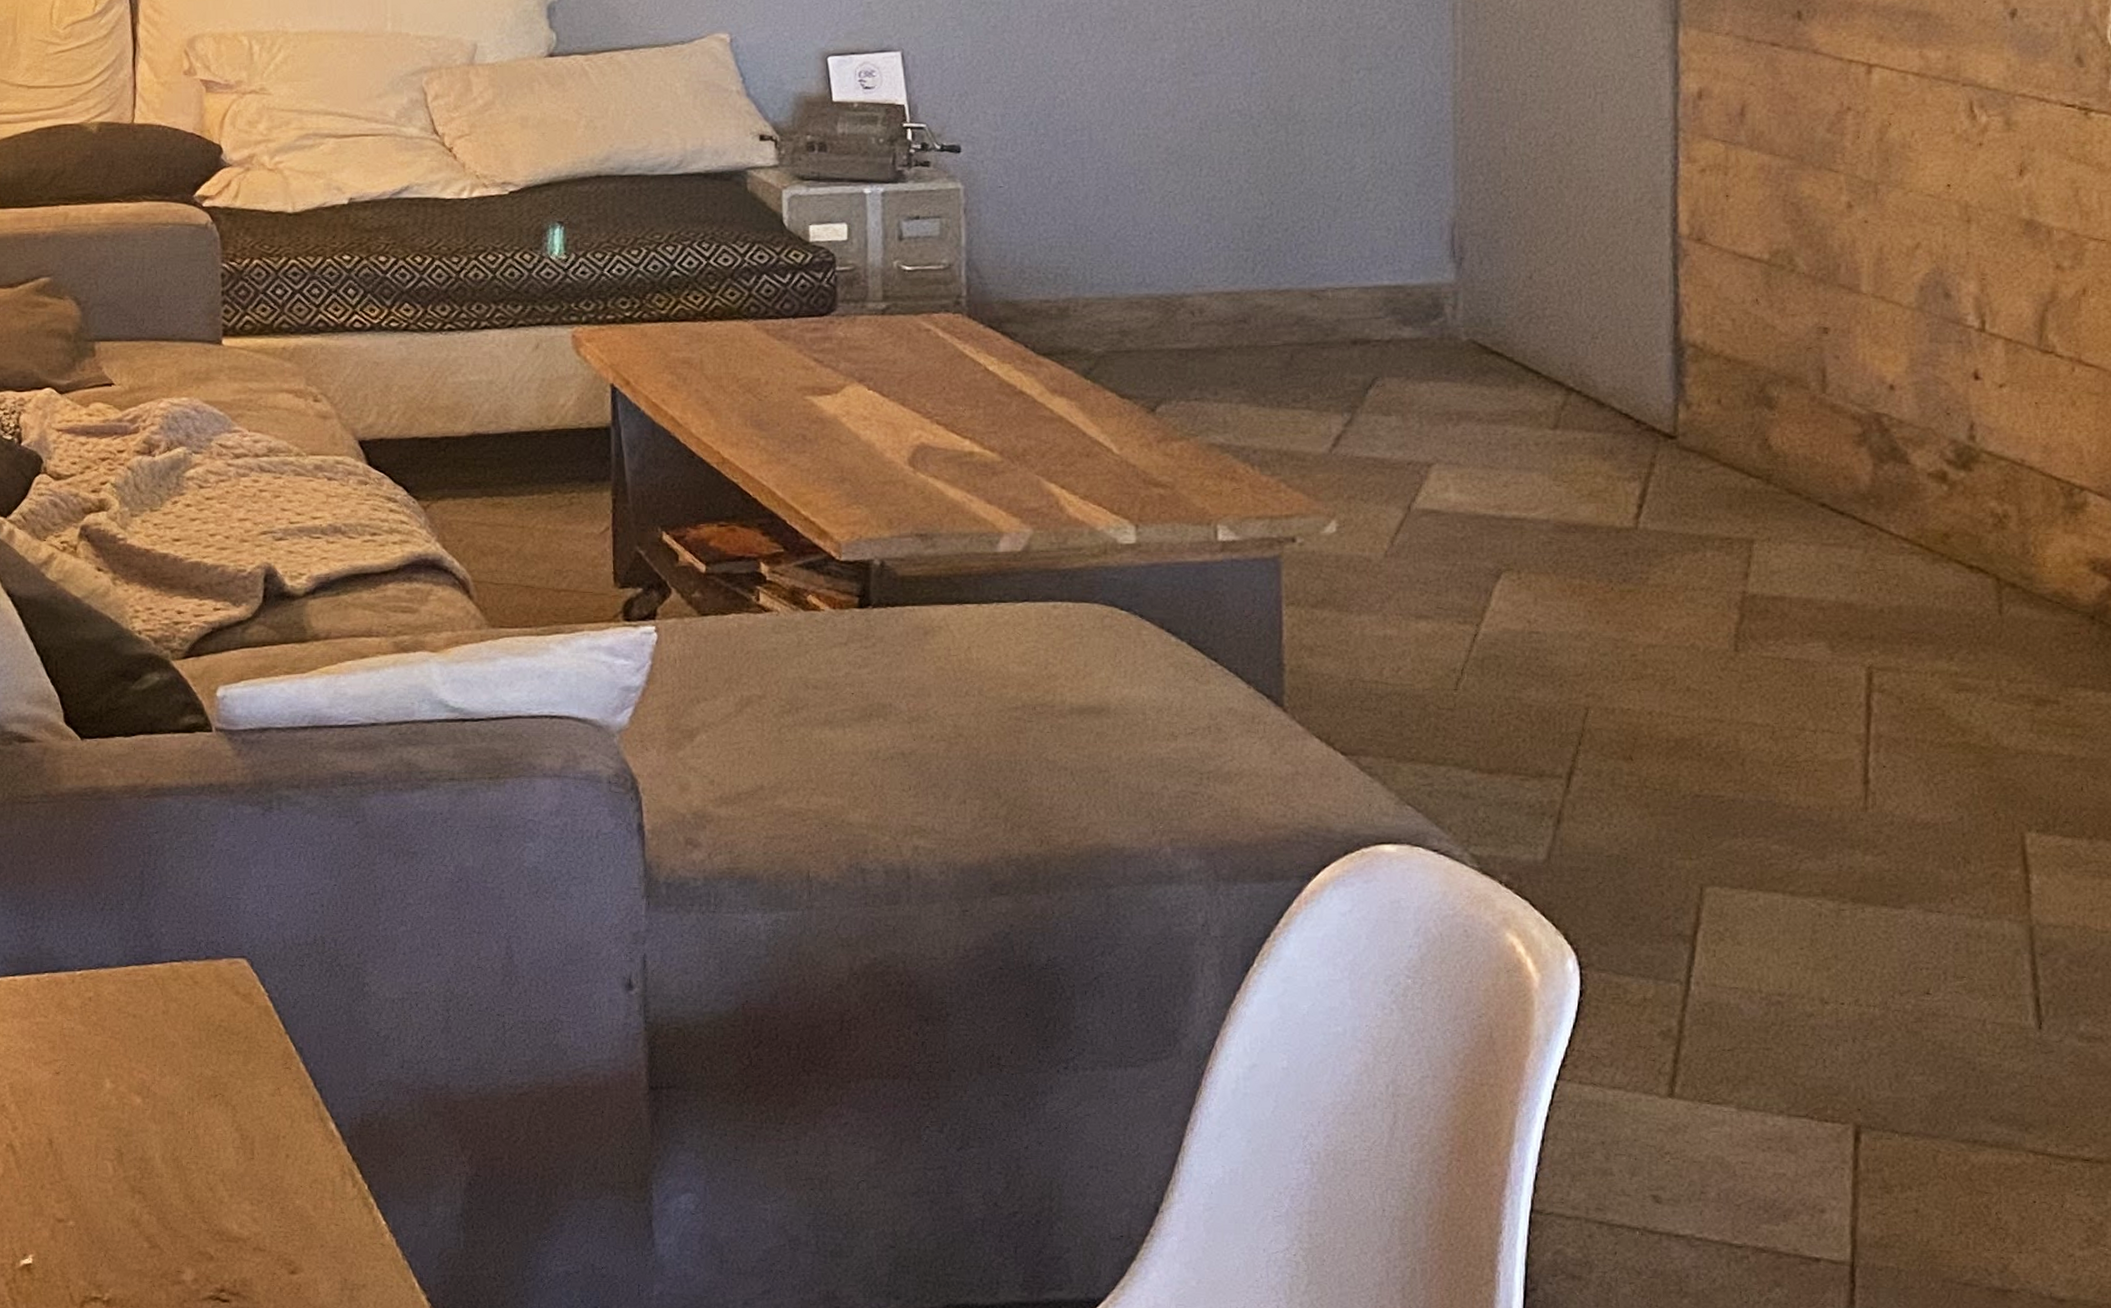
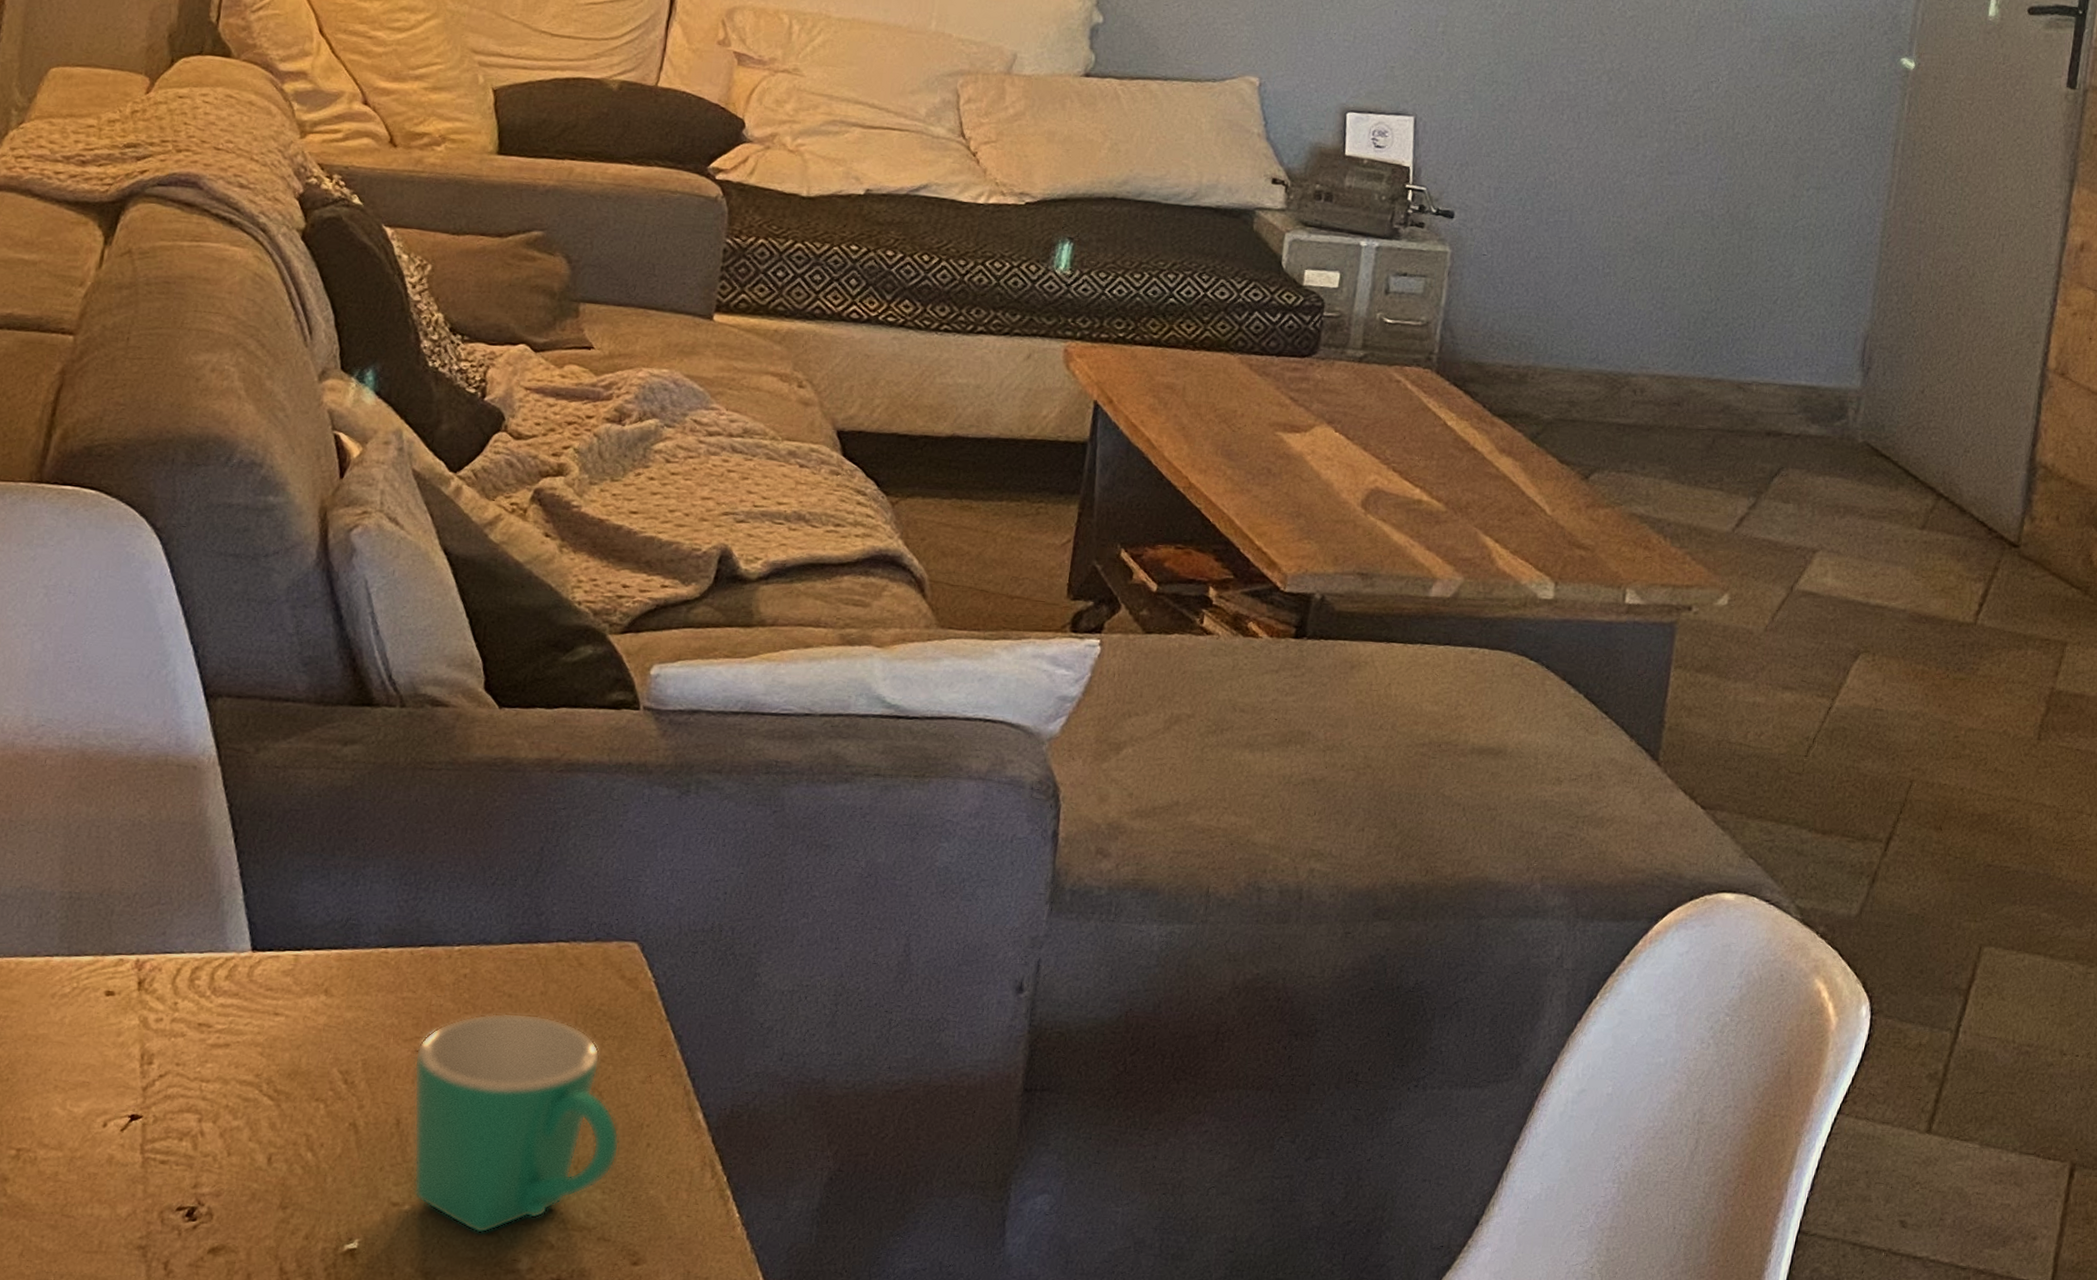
mug: none [56,1032,260,1246] -> present [413,1012,620,1233]

